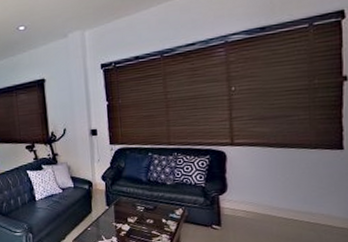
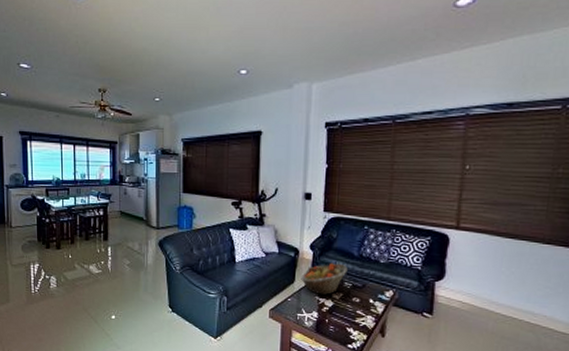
fruit basket: none [97,189,139,221] -> present [301,263,348,295]

